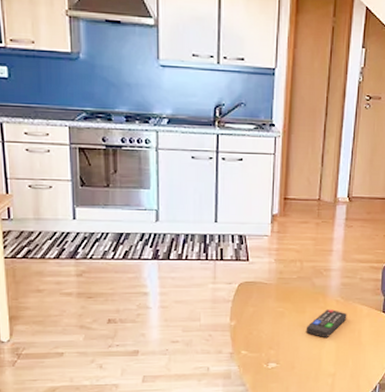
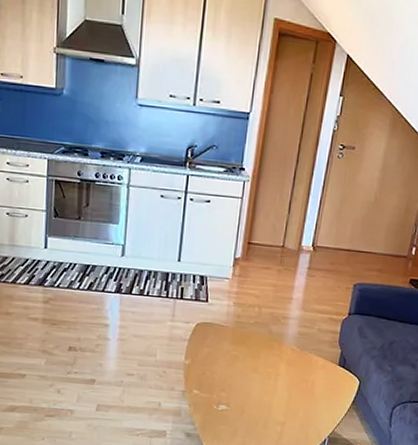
remote control: present [306,309,347,337] -> none [258,357,302,385]

